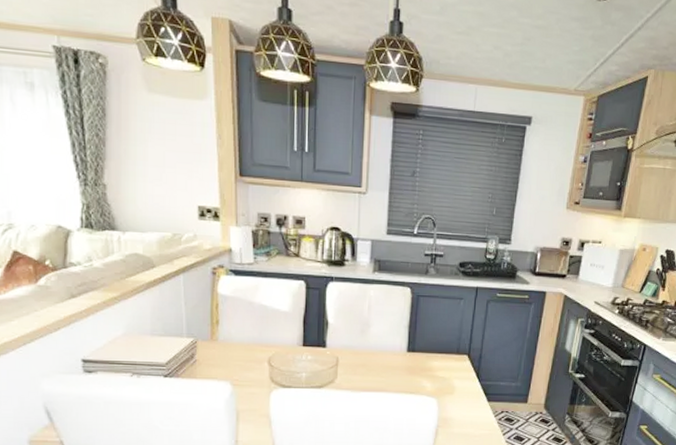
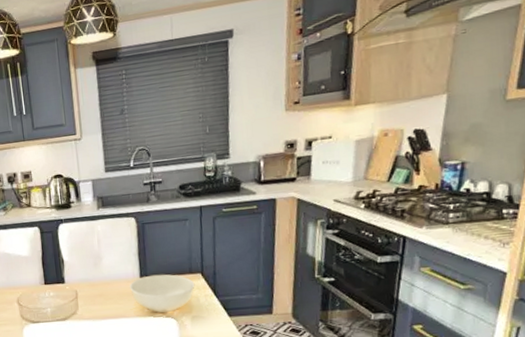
bowl: none [395,350,461,392] -> present [130,274,195,313]

